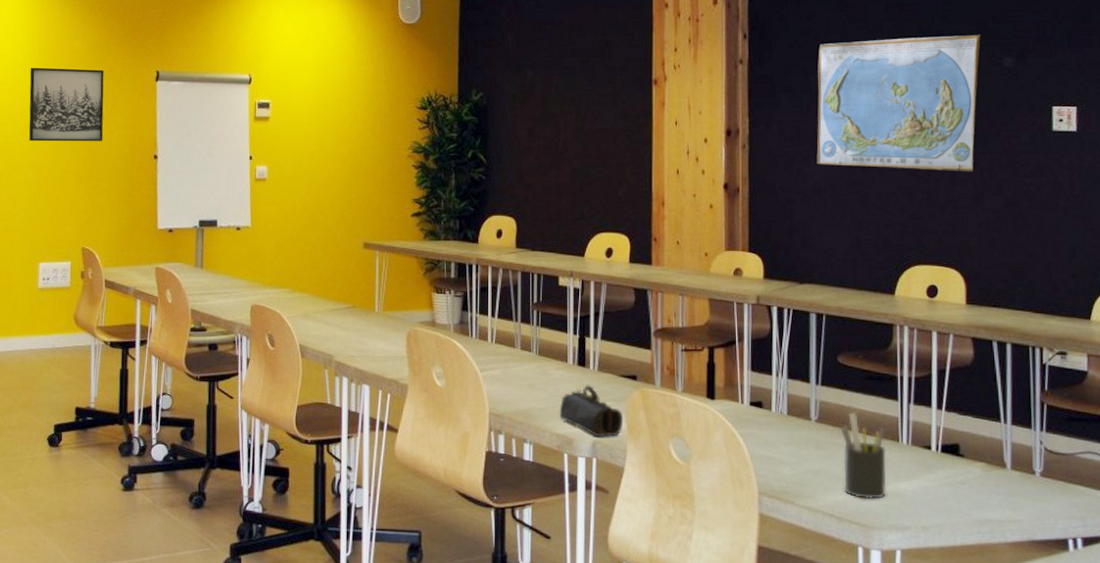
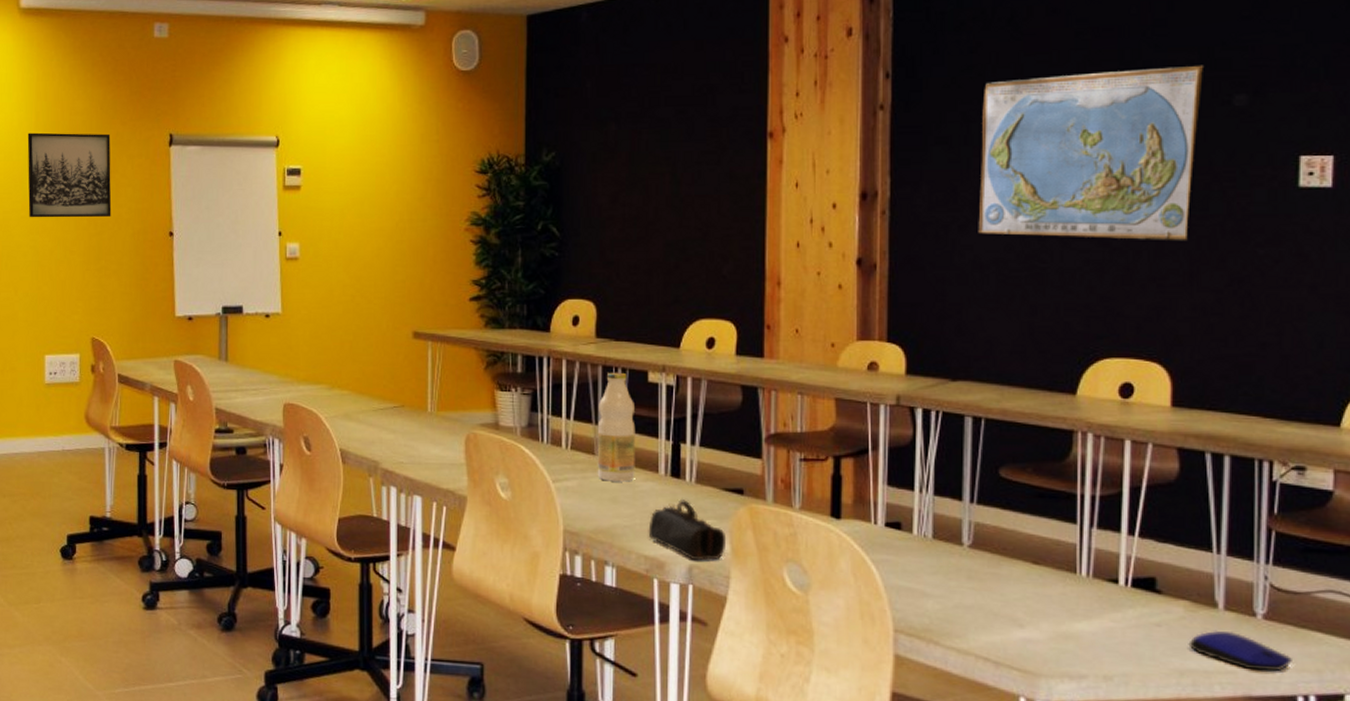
bottle: none [517,277,549,371] -> present [597,372,636,482]
pen holder: present [840,412,887,499] -> none [1000,536,1059,641]
computer mouse: none [985,486,1063,519] -> present [1188,630,1292,672]

